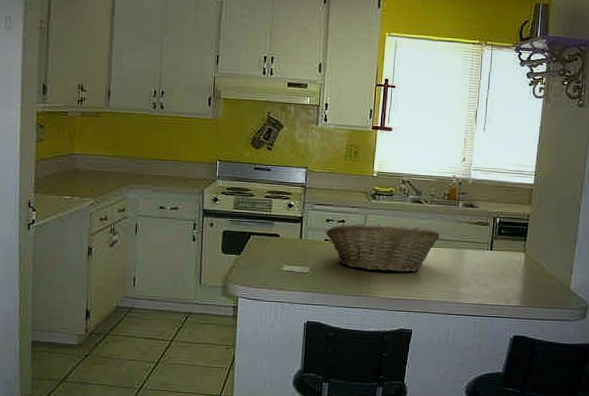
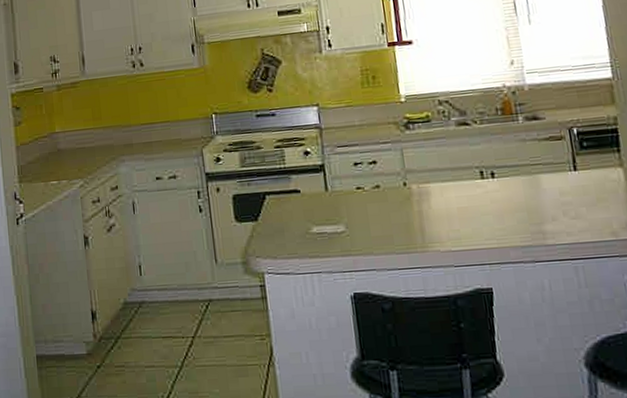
fruit basket: present [325,223,440,272] -> none [355,153,503,219]

